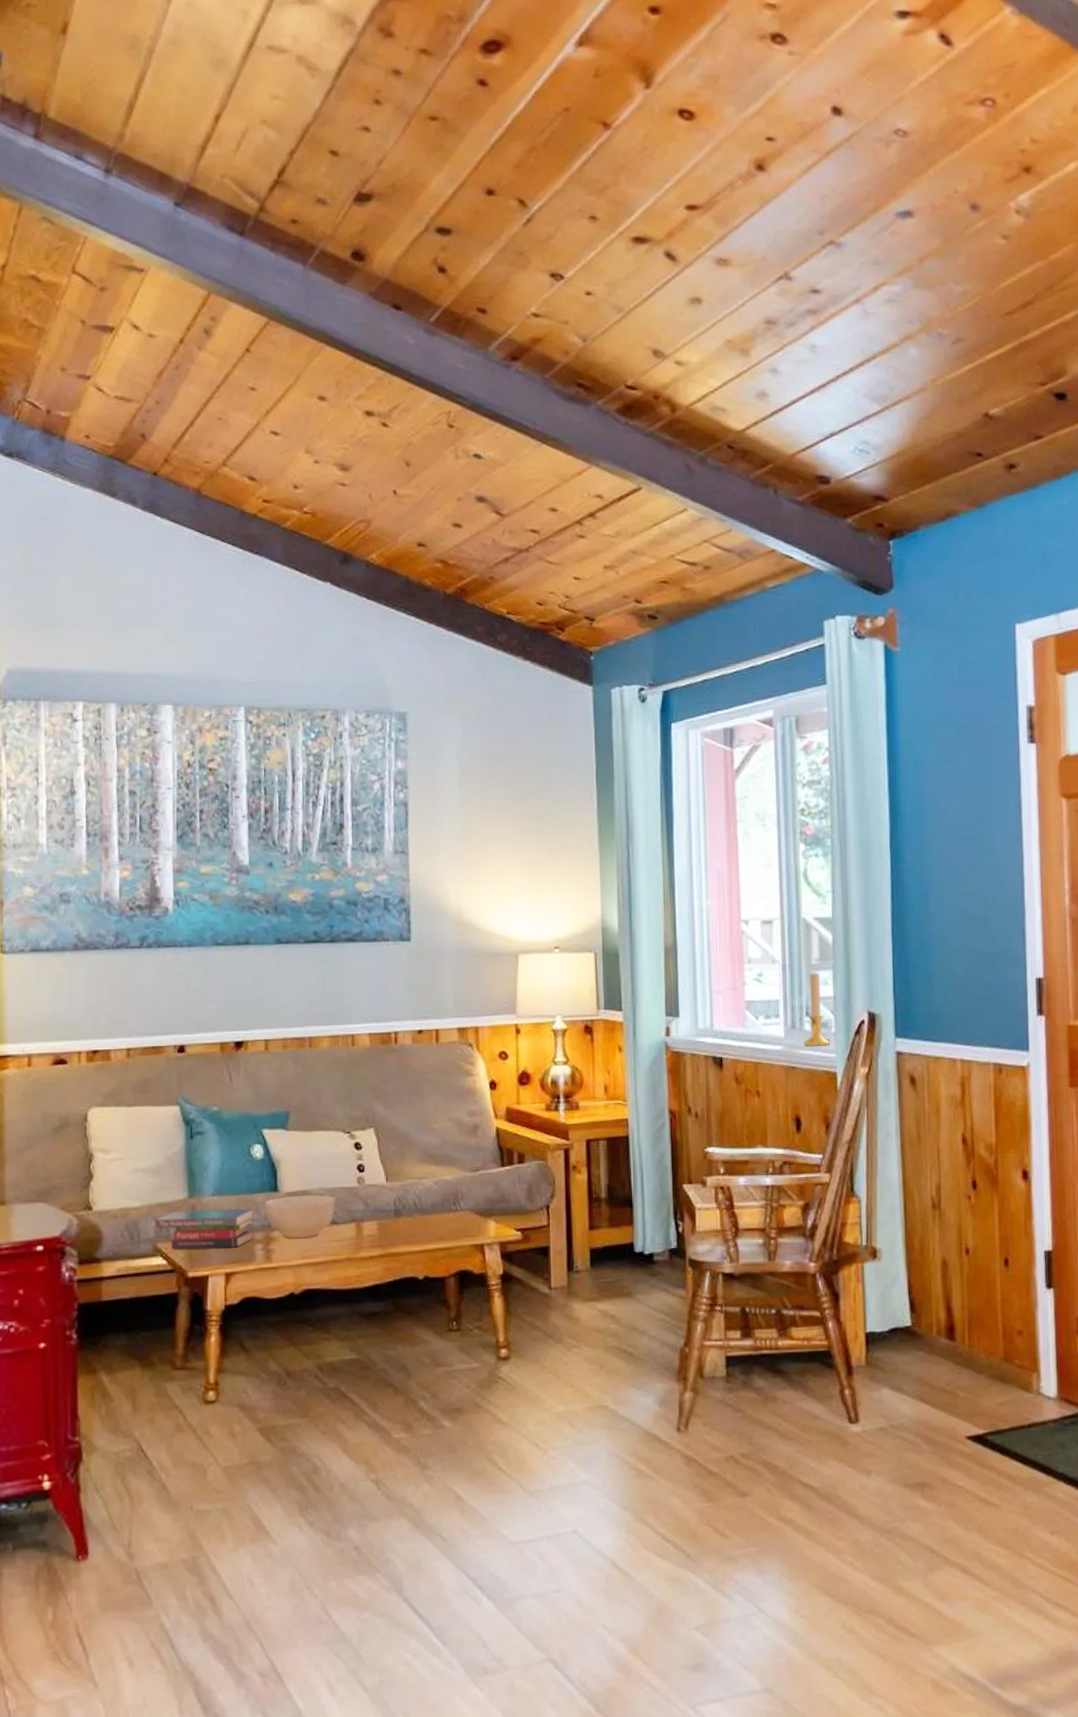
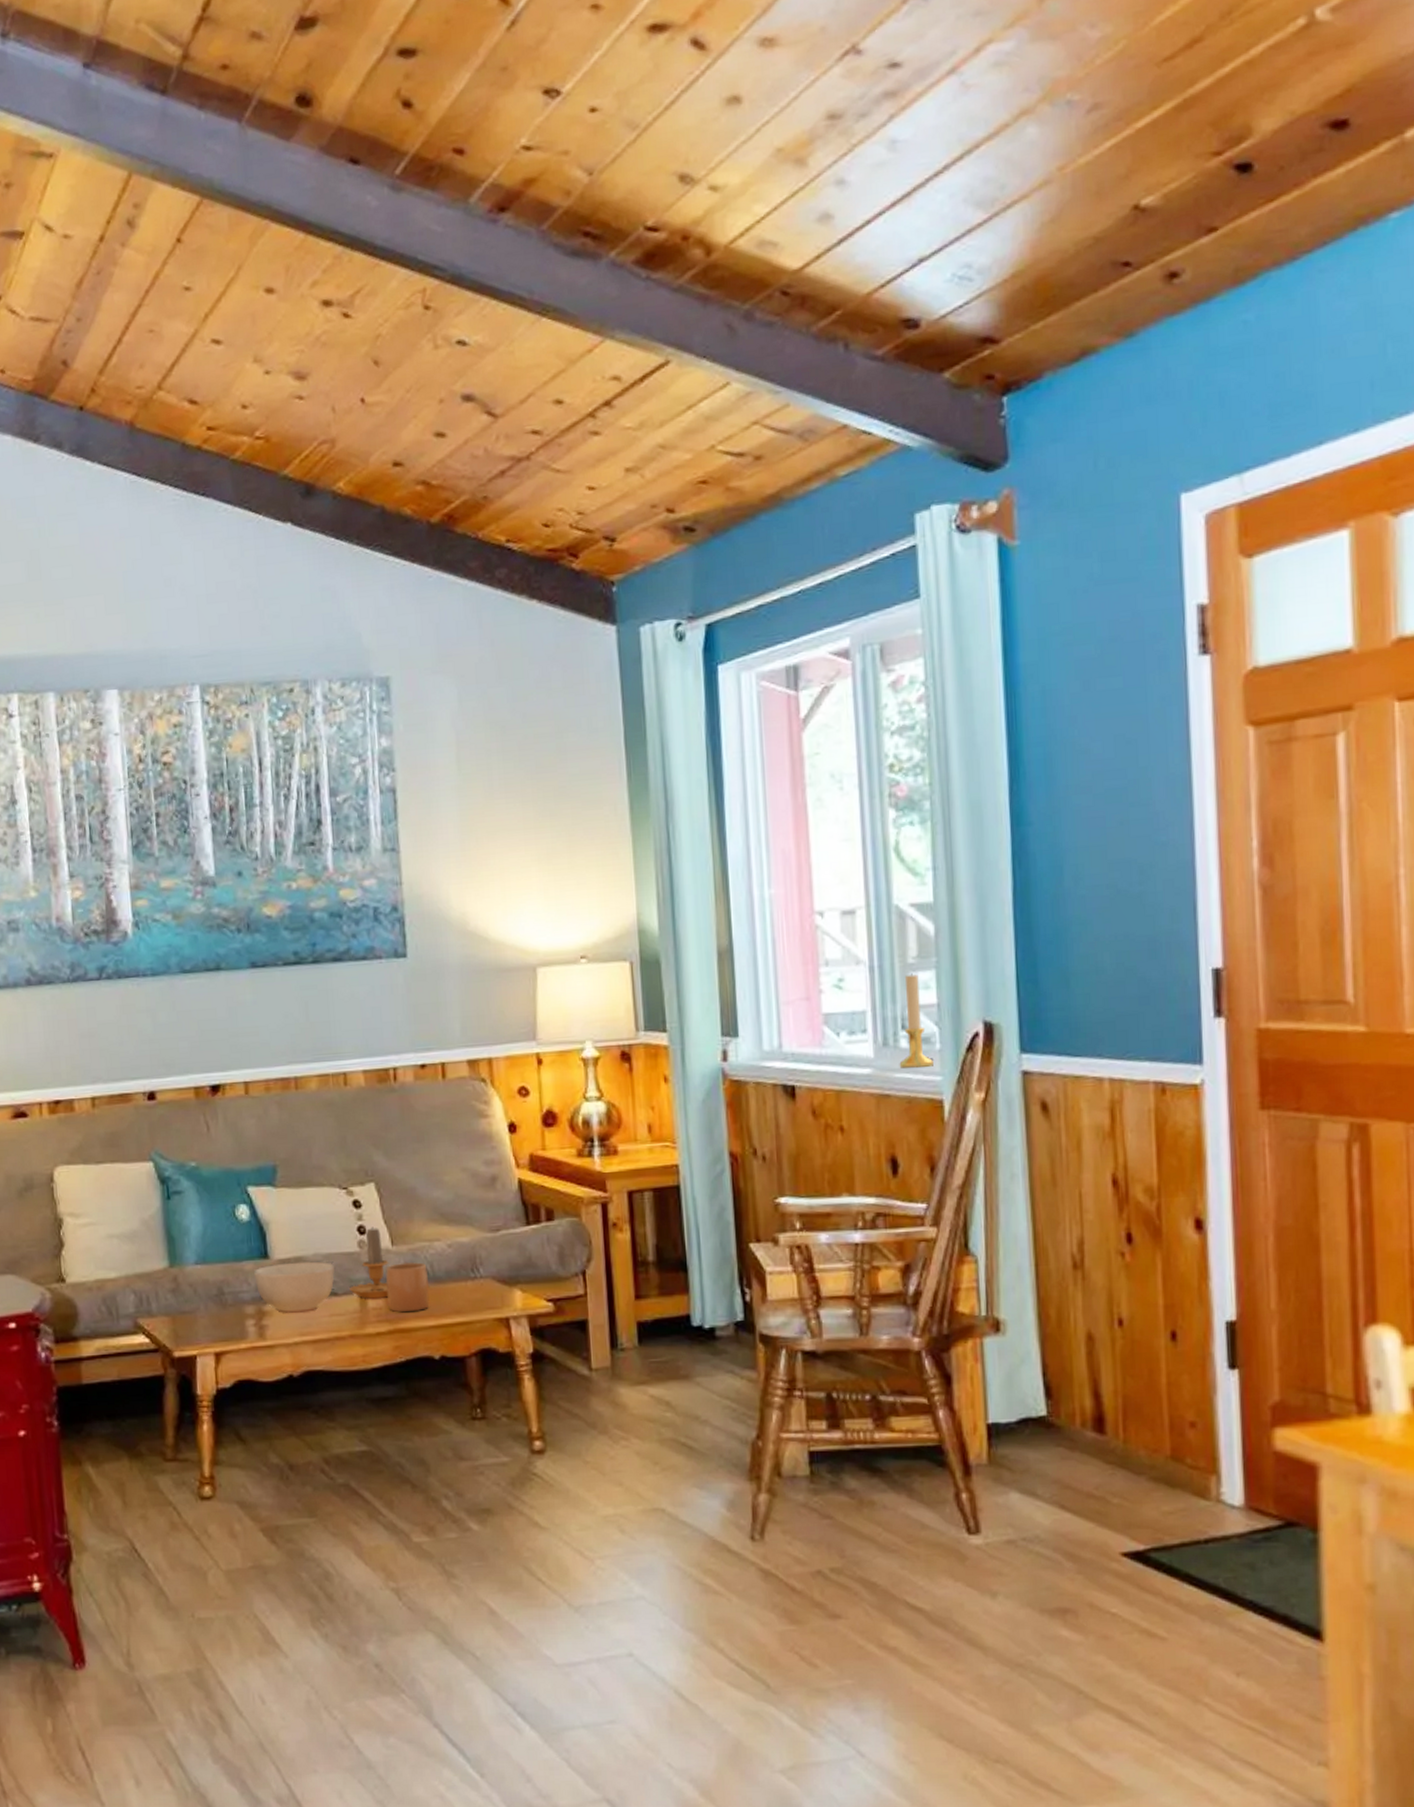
books: present [155,1209,254,1250] -> none [134,1279,243,1327]
candle: none [348,1166,383,1227] -> present [350,1227,389,1299]
mug: none [380,1196,417,1239] -> present [386,1262,430,1313]

